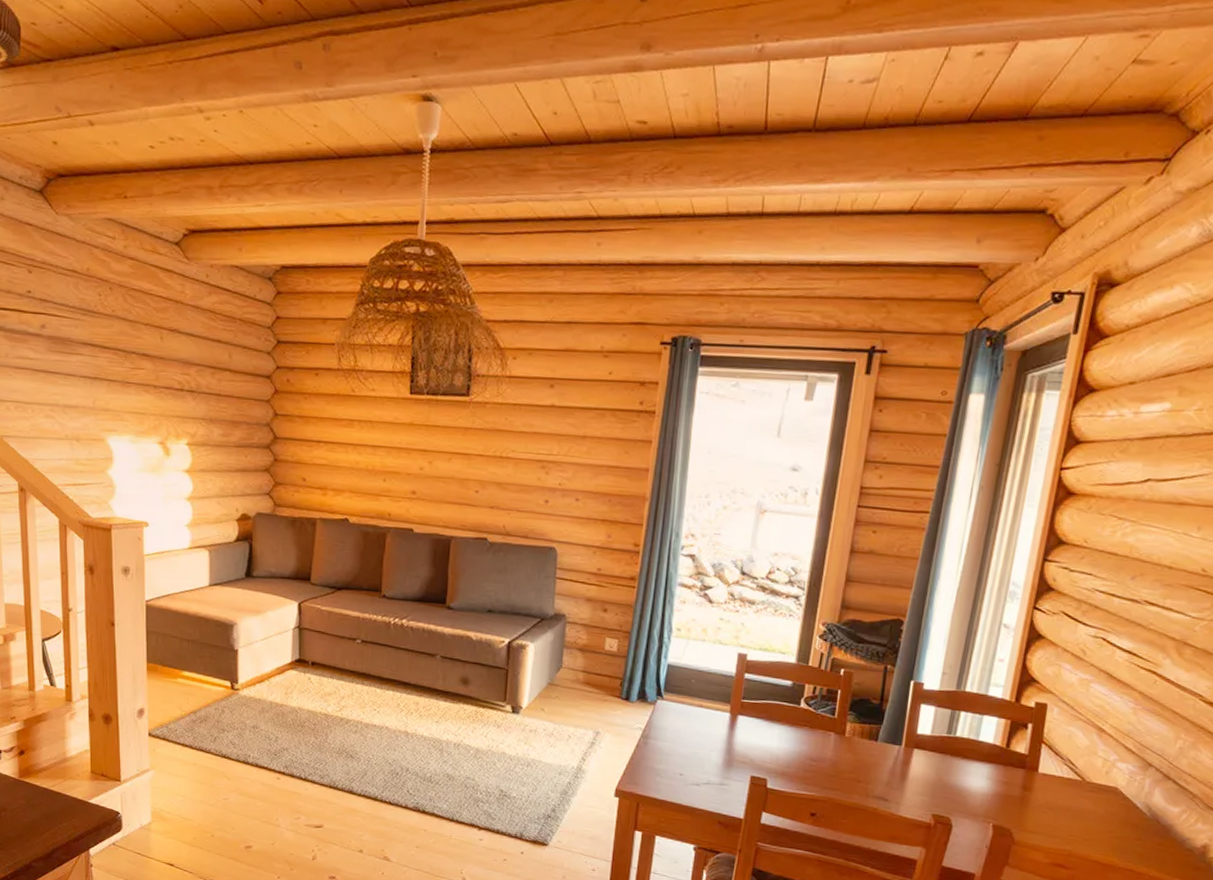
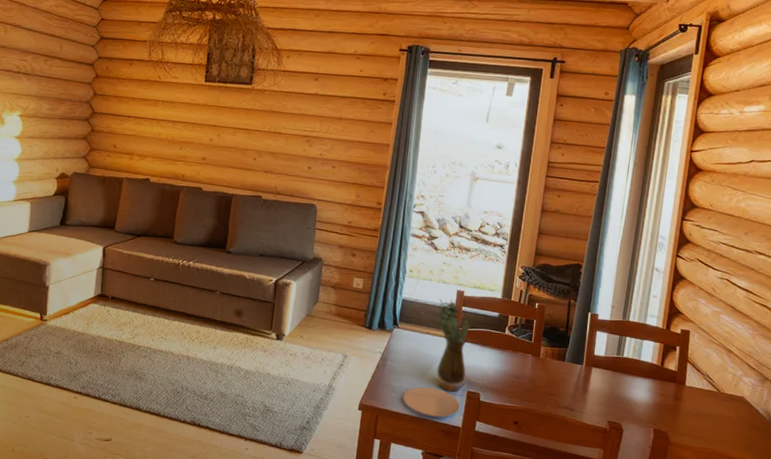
plate: none [670,770,741,807] -> present [403,386,460,418]
vase: none [711,664,755,778] -> present [436,299,470,393]

